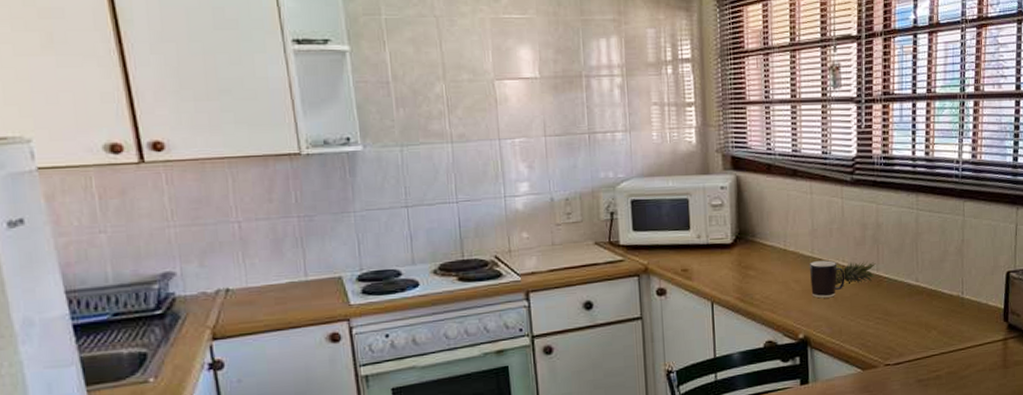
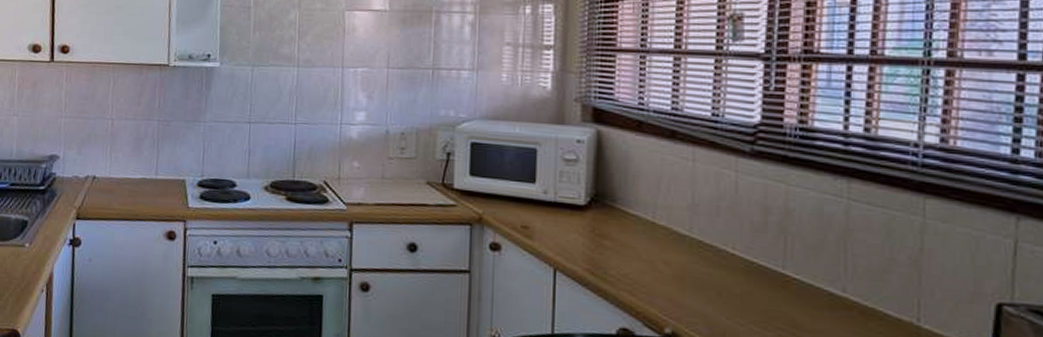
mug: present [809,260,845,299] -> none [684,242,735,291]
fruit: present [835,260,876,285] -> none [719,250,782,281]

